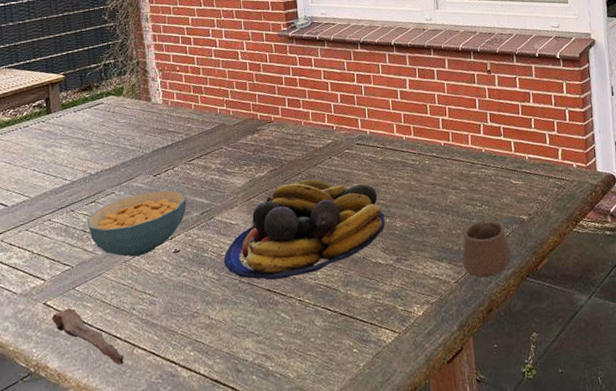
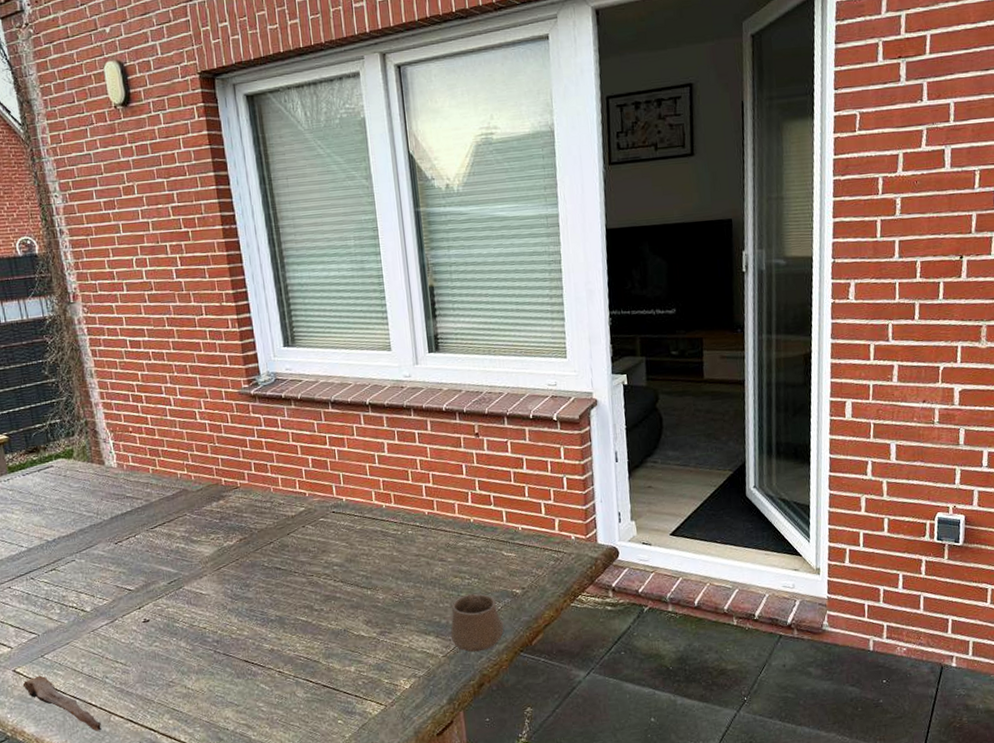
cereal bowl: present [86,190,187,257] -> none [48,558,153,626]
fruit bowl: present [224,179,385,280] -> none [197,549,366,651]

